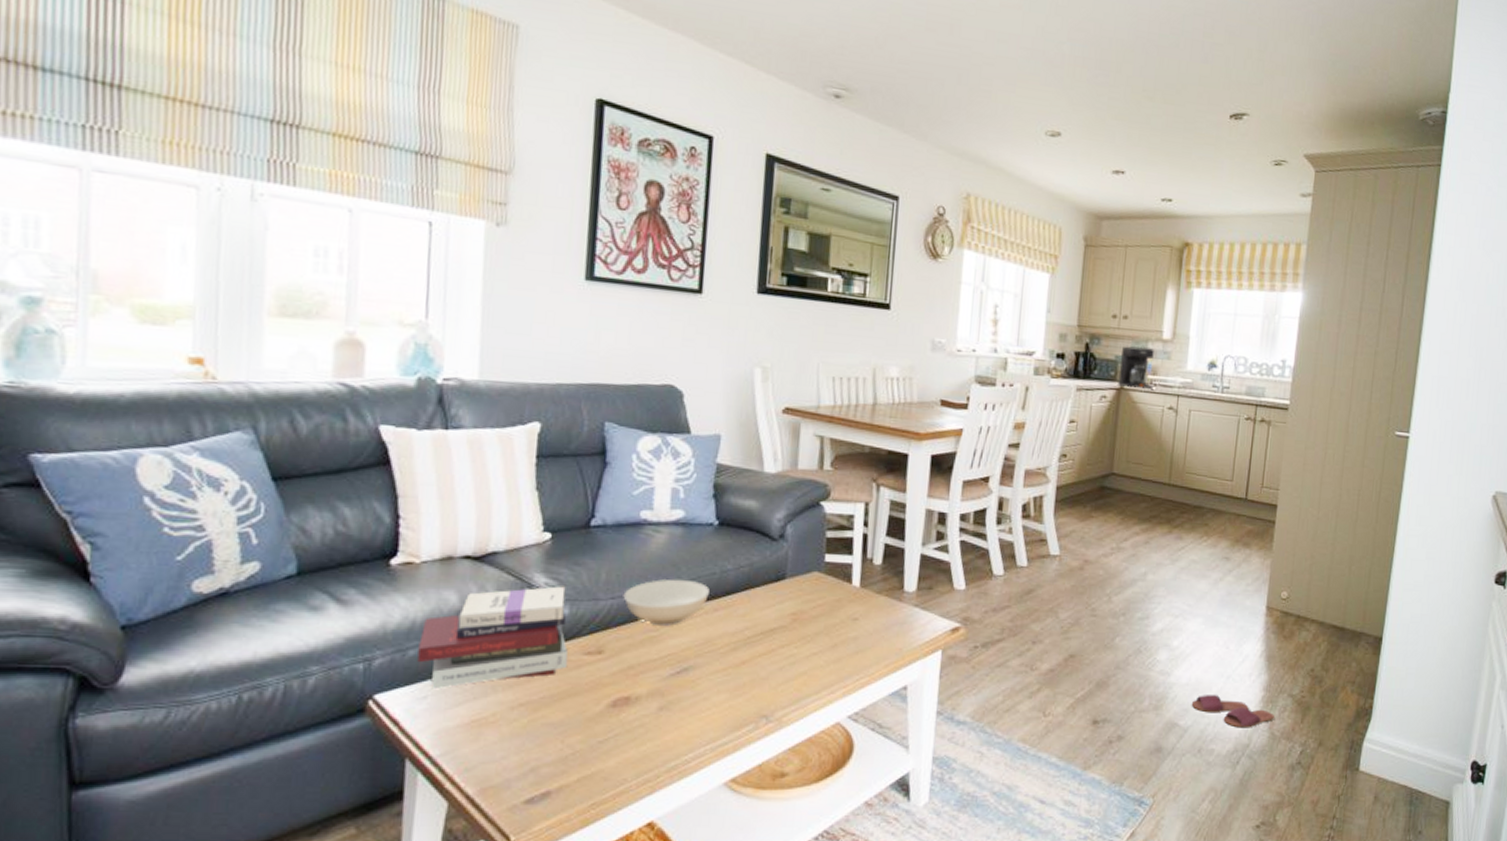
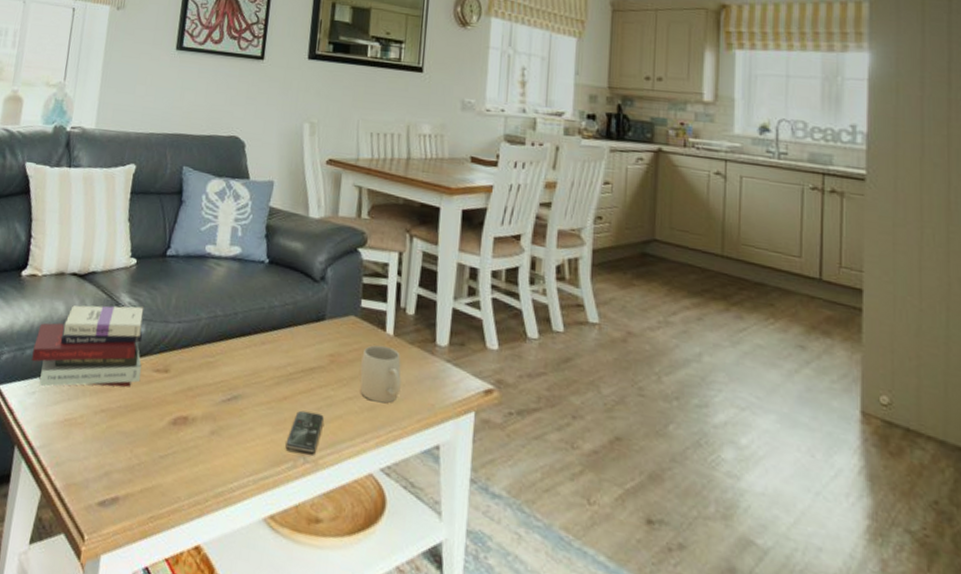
bowl: present [623,578,709,625] -> none [187,308,259,353]
mobile phone: none [745,672,788,715] -> present [285,410,325,455]
mug: none [824,598,869,654] -> present [359,345,401,403]
coffee maker: present [1118,346,1154,390] -> none [655,108,696,154]
slippers: present [1191,694,1274,728] -> none [770,510,887,564]

